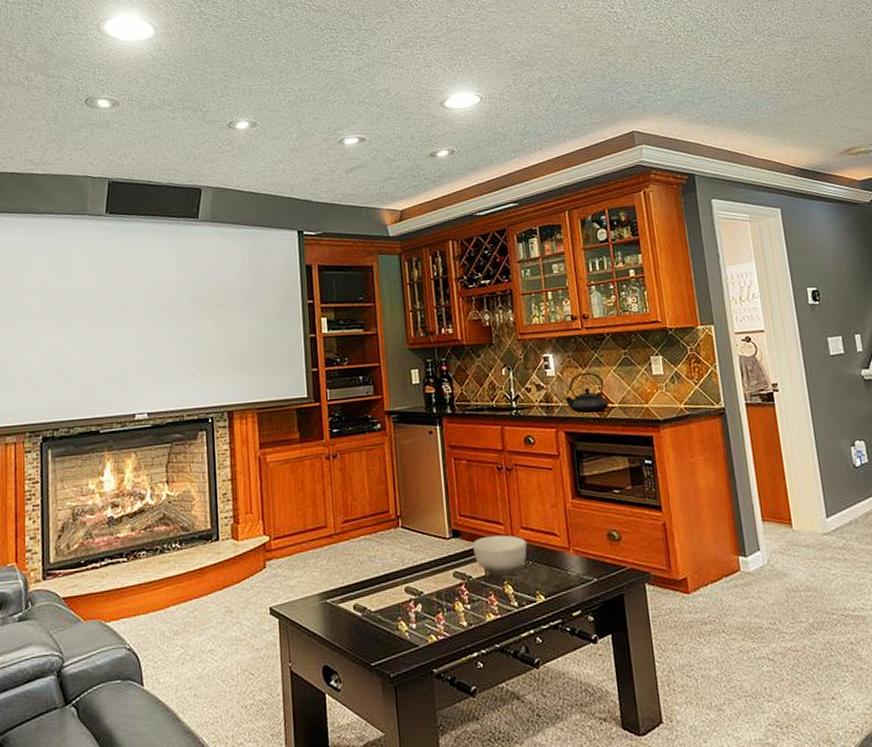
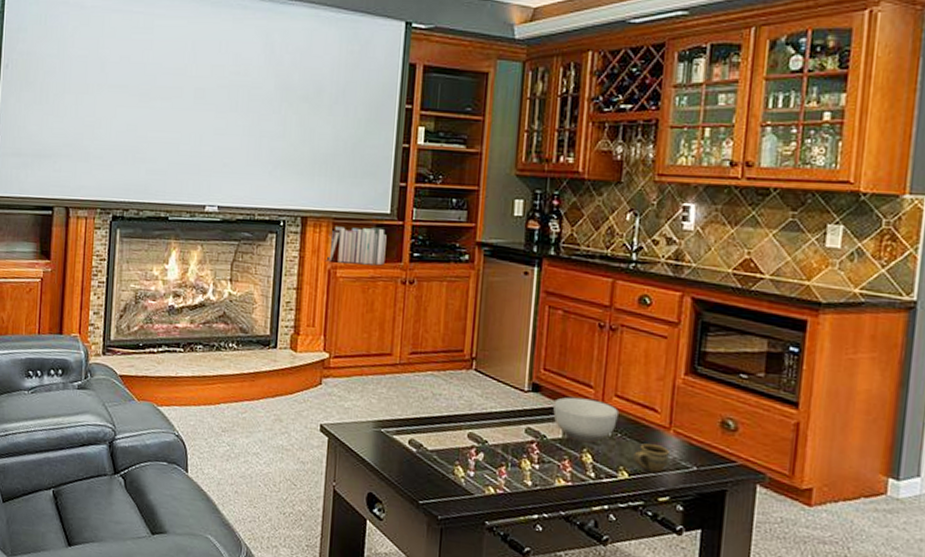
books: none [254,411,309,450] -> present [324,226,387,266]
cup: none [545,565,574,591] -> present [633,443,669,473]
teapot: present [564,372,609,414] -> none [700,231,758,282]

